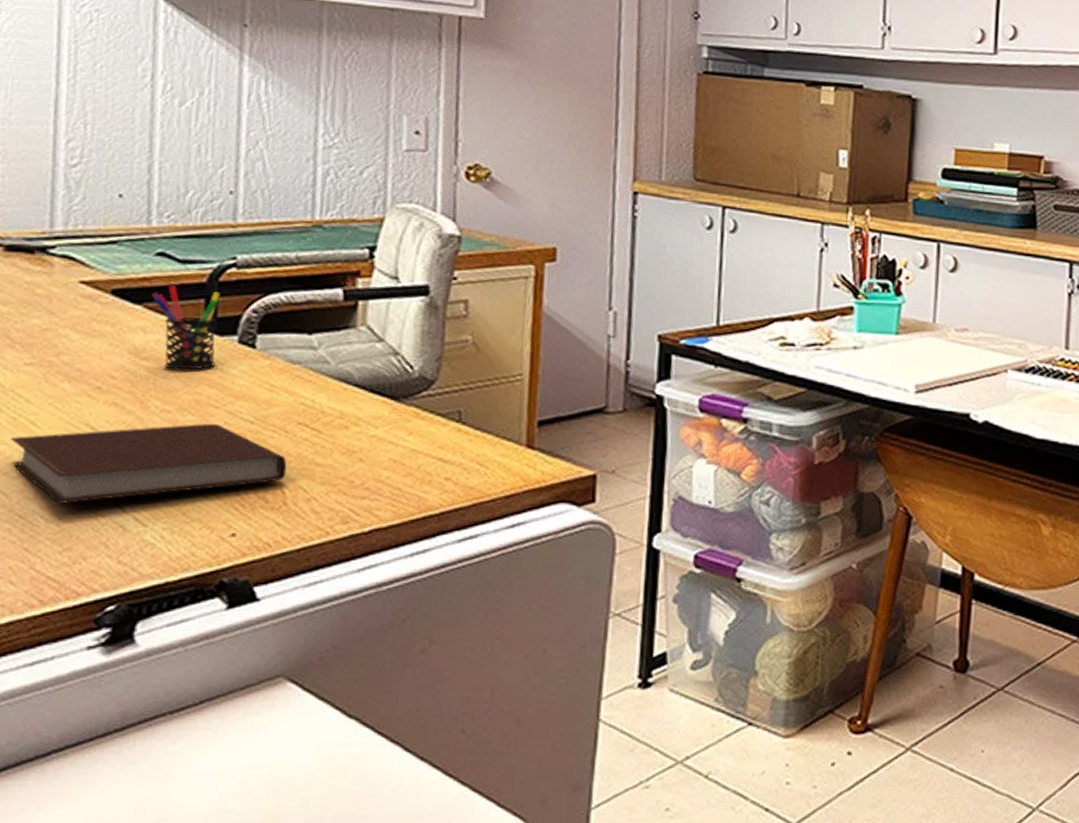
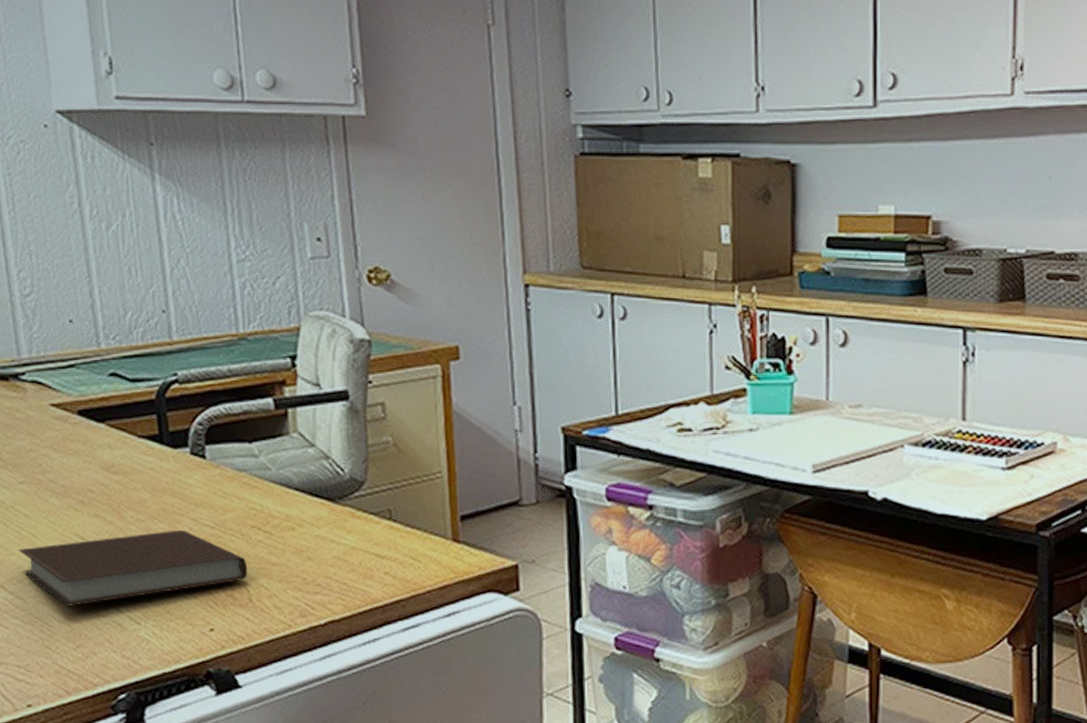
pen holder: present [151,286,221,370] -> none [111,404,174,482]

